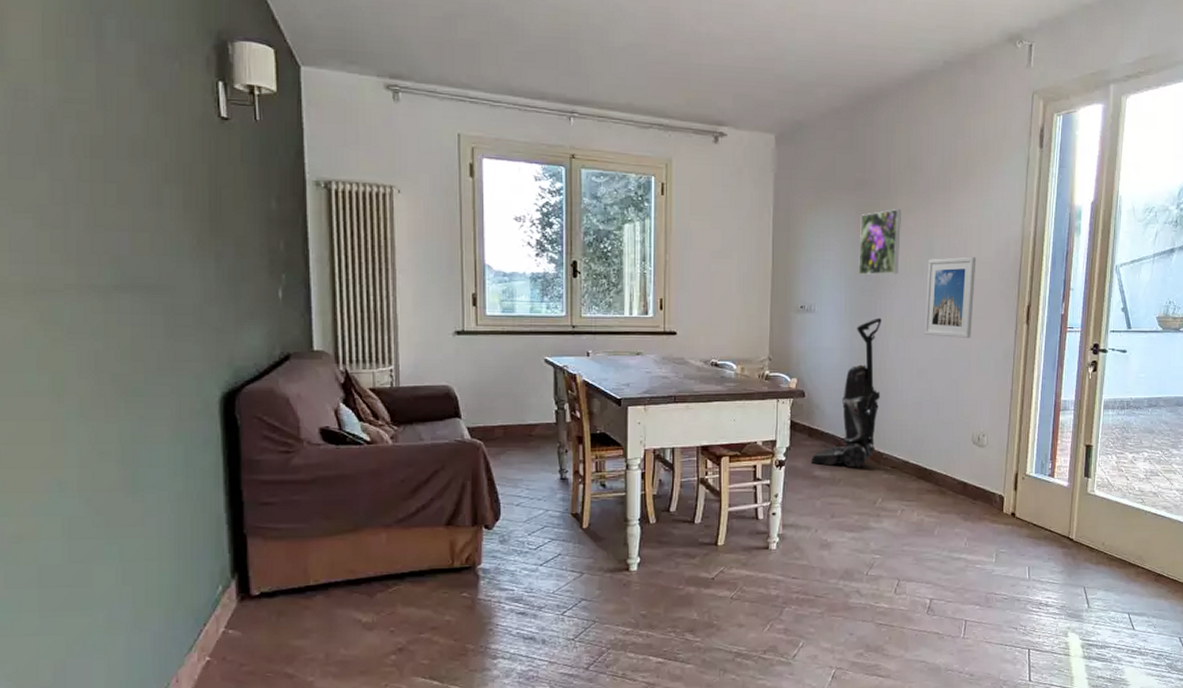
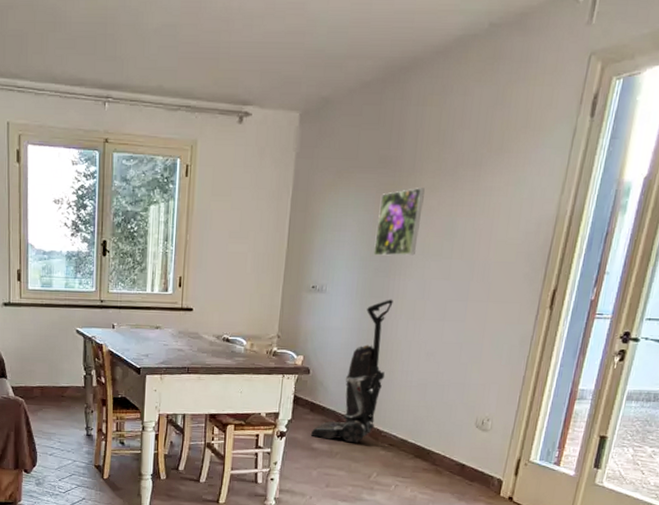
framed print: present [924,256,977,338] -> none [436,237,502,322]

